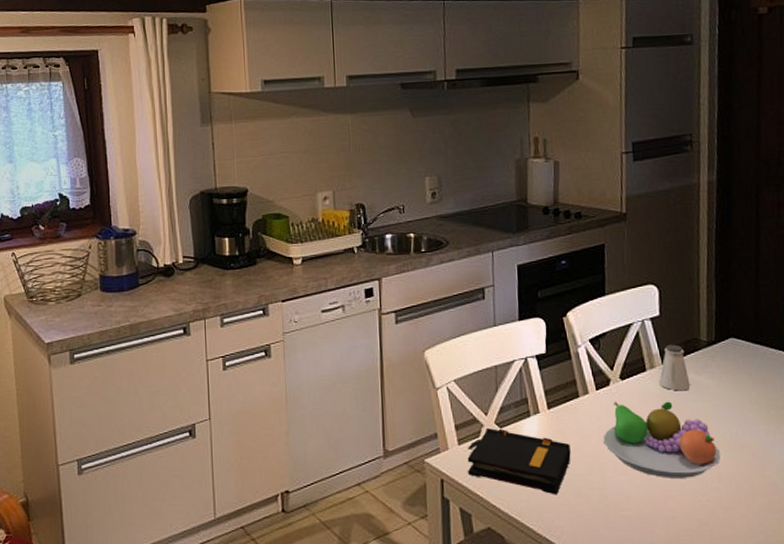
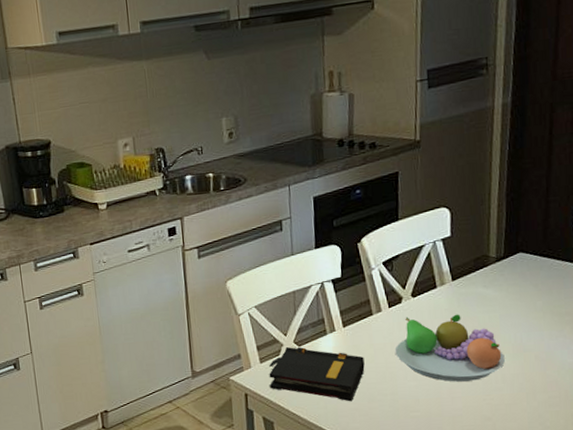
saltshaker: present [658,344,691,391] -> none [448,262,479,305]

